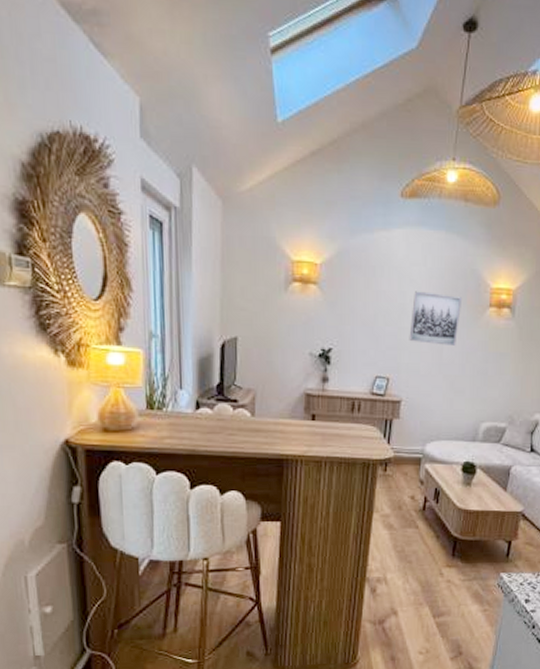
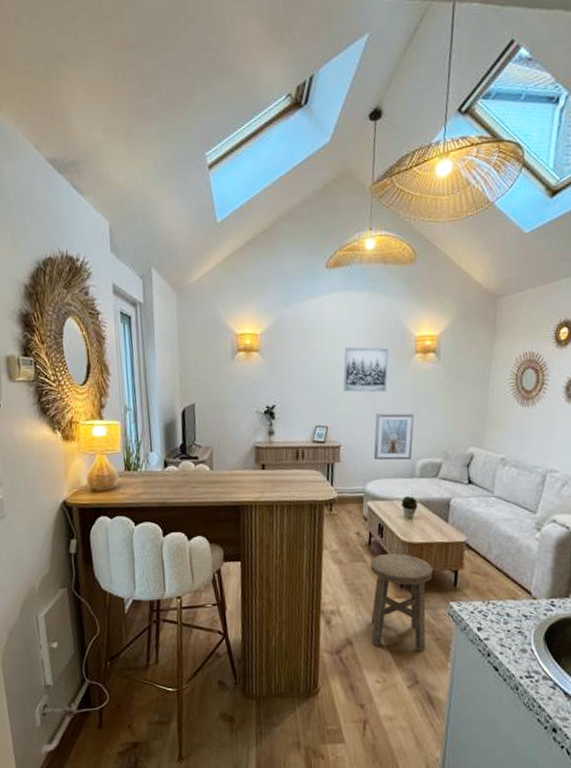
stool: none [417,519,486,624] -> present [370,553,433,653]
picture frame: none [437,369,482,422] -> present [374,413,415,460]

